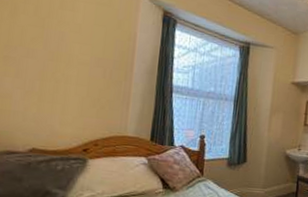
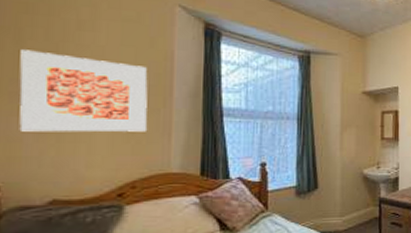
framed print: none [10,21,114,100] -> present [19,49,148,132]

